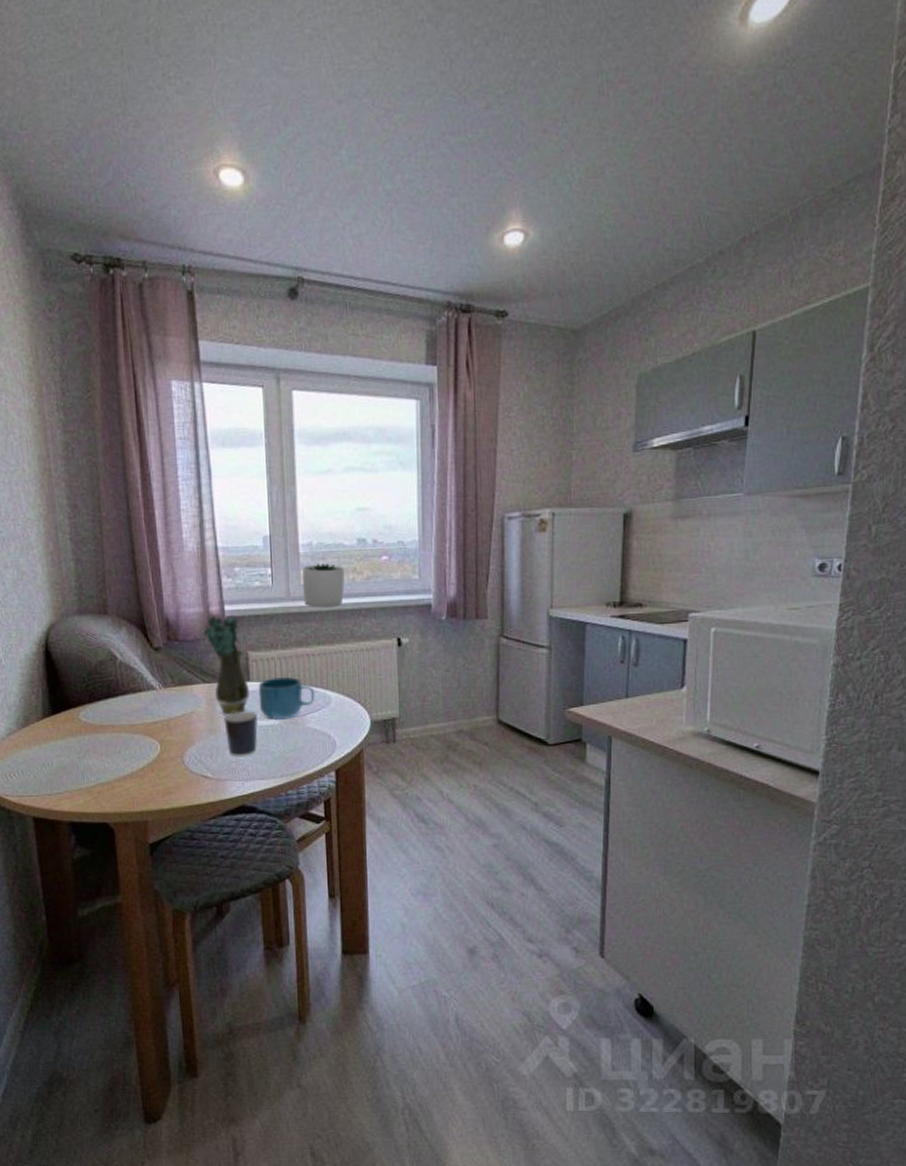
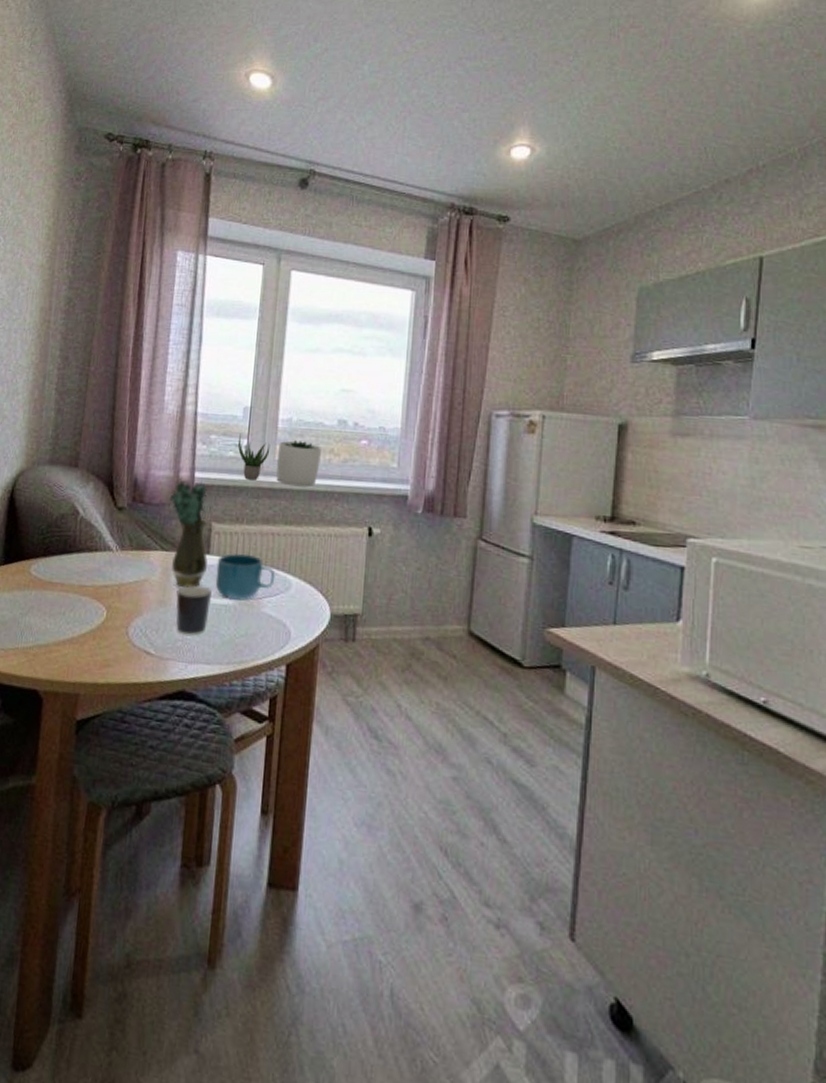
potted plant: none [261,563,295,608] -> present [237,434,271,482]

